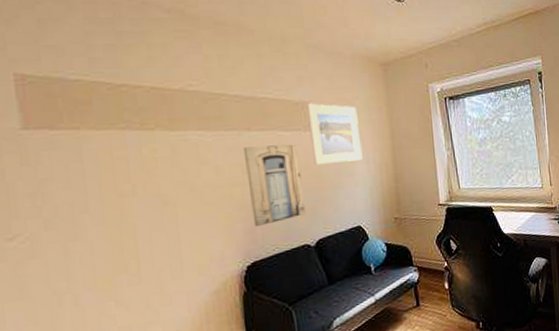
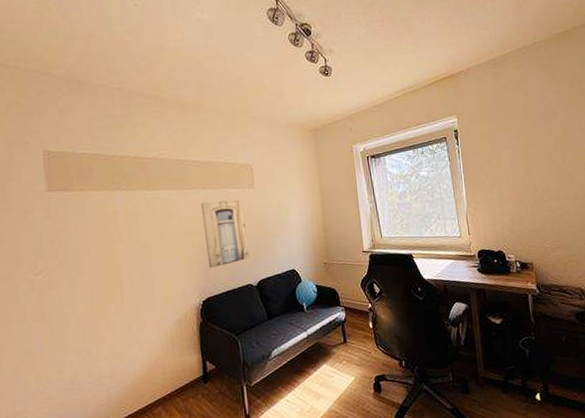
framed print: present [305,103,363,166] -> none [249,165,296,217]

